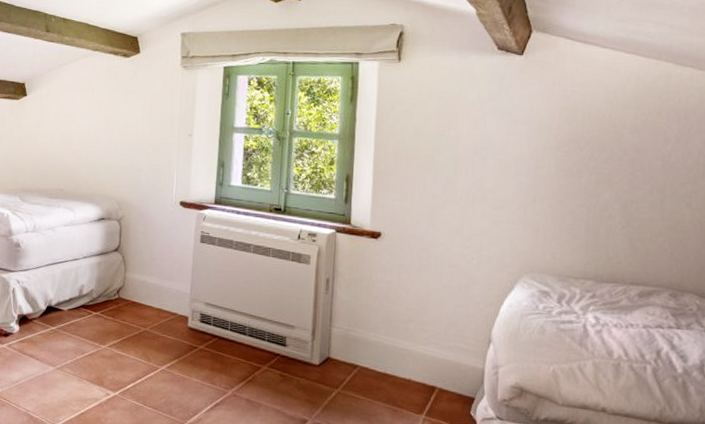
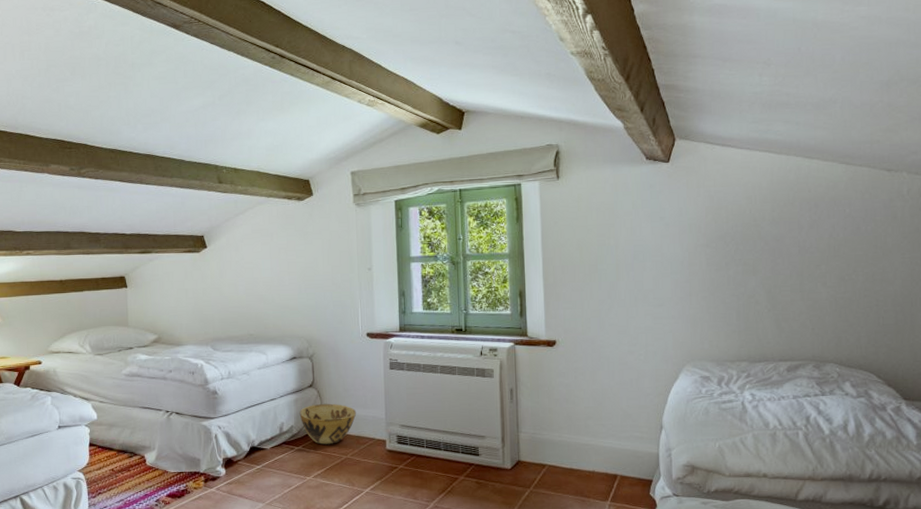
woven basket: none [101,269,161,314] -> present [299,403,357,445]

